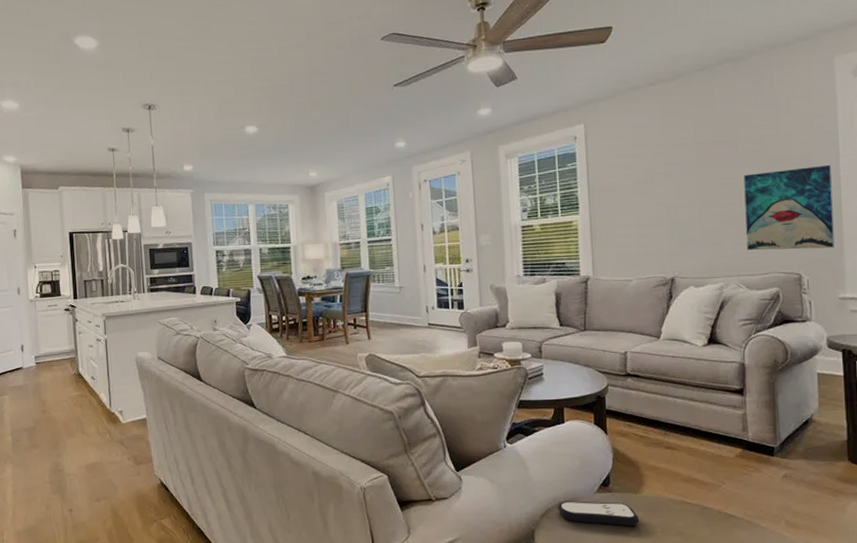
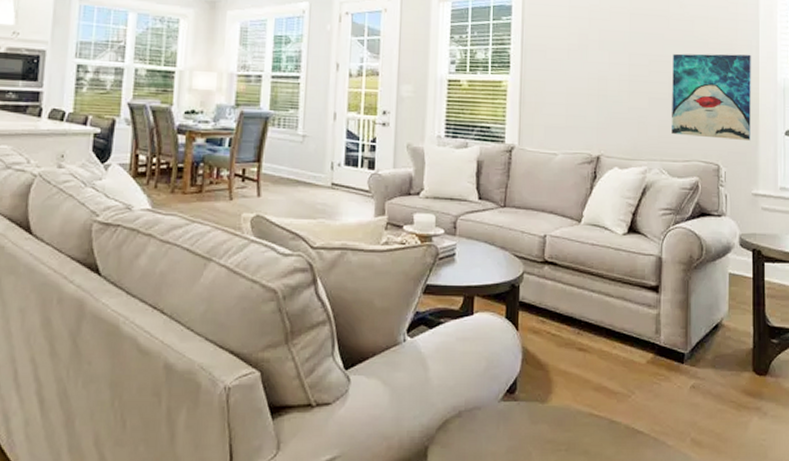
remote control: present [556,501,640,527] -> none [456,410,545,443]

